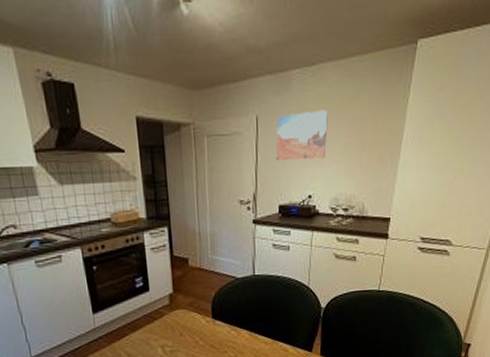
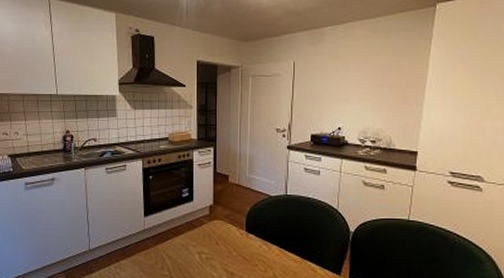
wall art: present [275,110,328,161] -> none [309,58,356,98]

